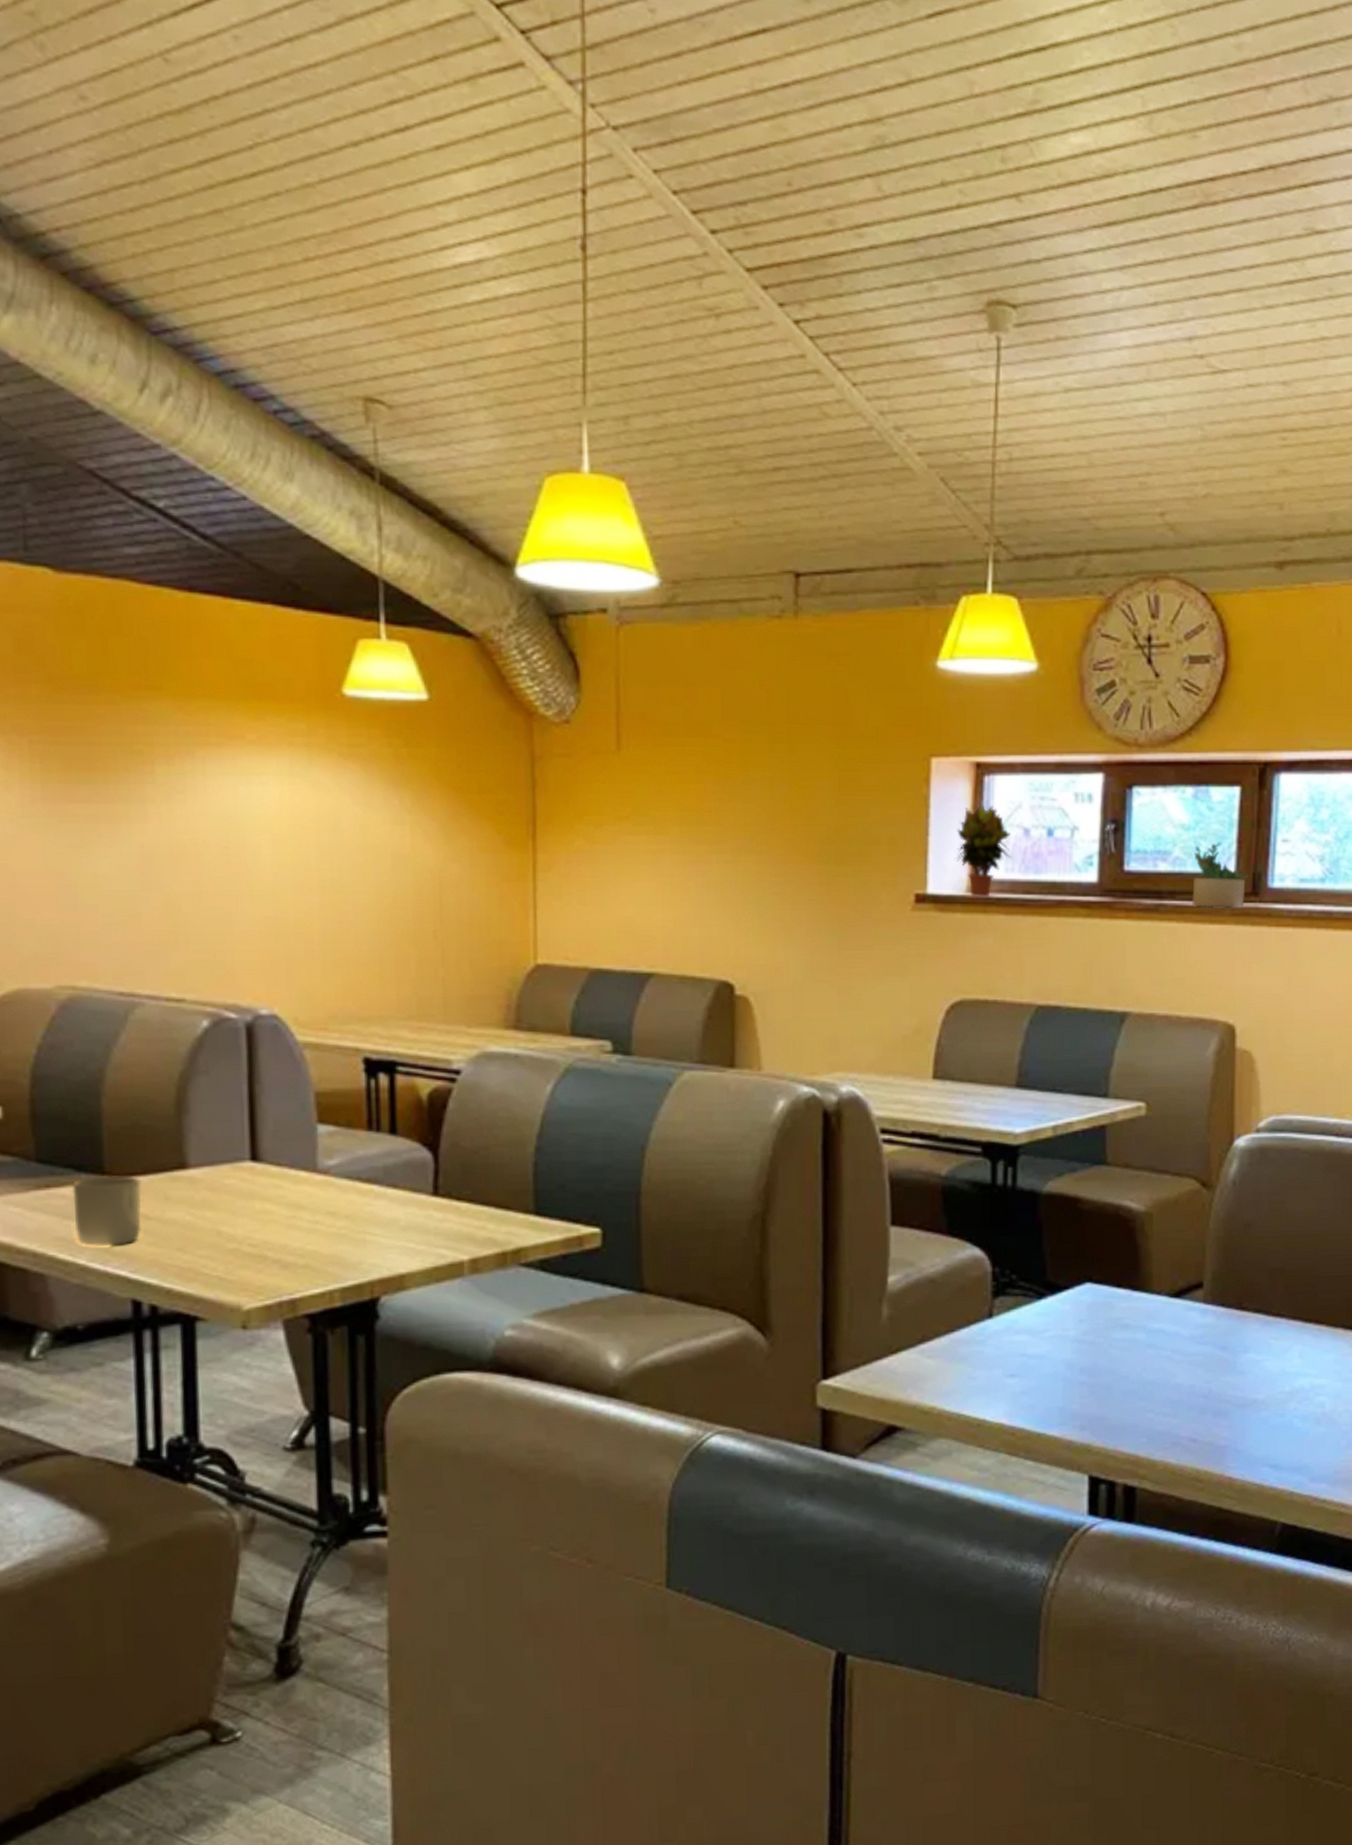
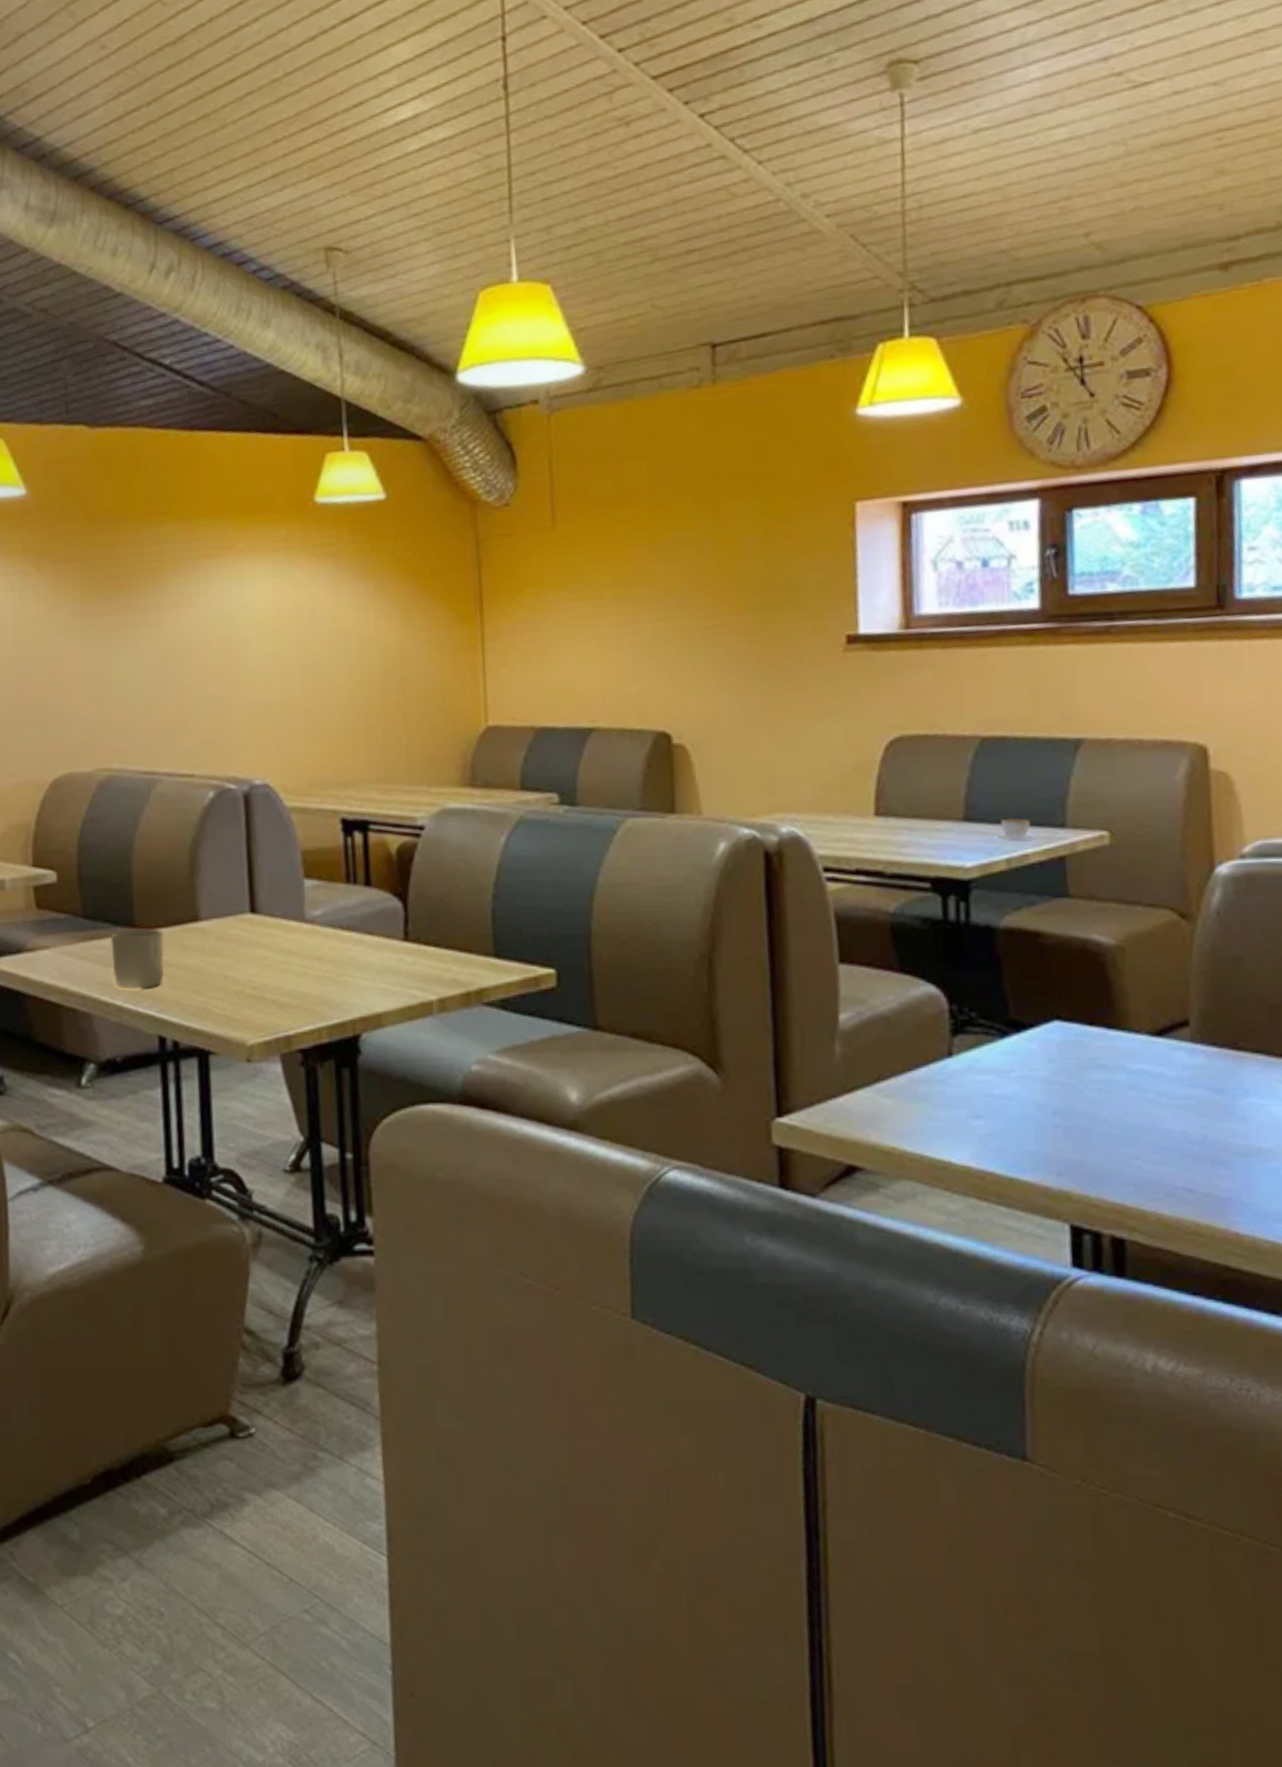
potted plant: present [953,805,1012,898] -> none [884,542,946,635]
teacup: none [1045,1087,1081,1111] -> present [996,818,1037,843]
succulent plant: present [1192,841,1248,908] -> none [1146,556,1211,625]

